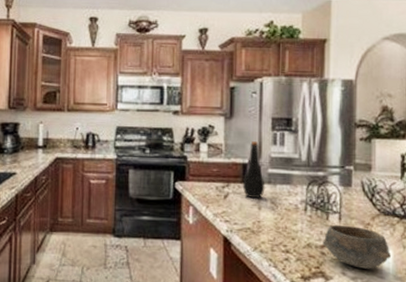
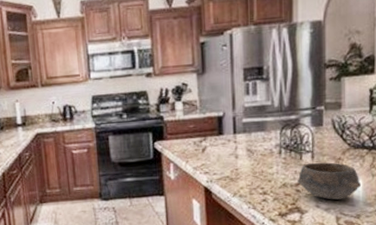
bottle: present [242,141,265,199] -> none [218,94,241,149]

